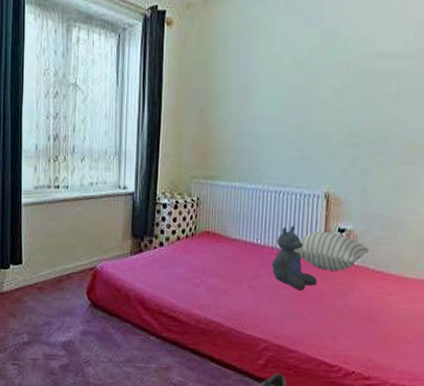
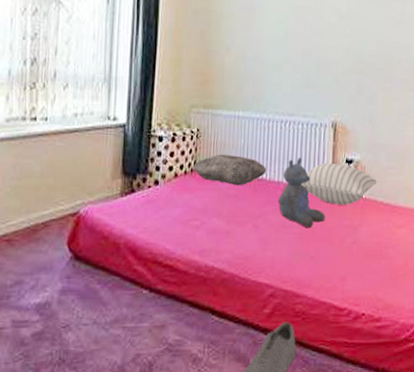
cushion: none [194,220,261,250] -> present [193,154,267,186]

